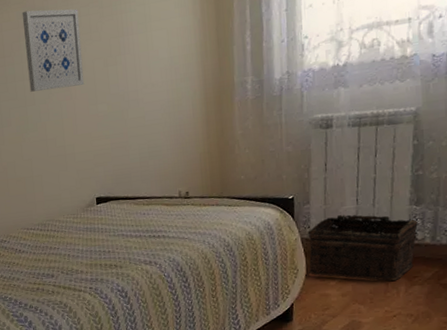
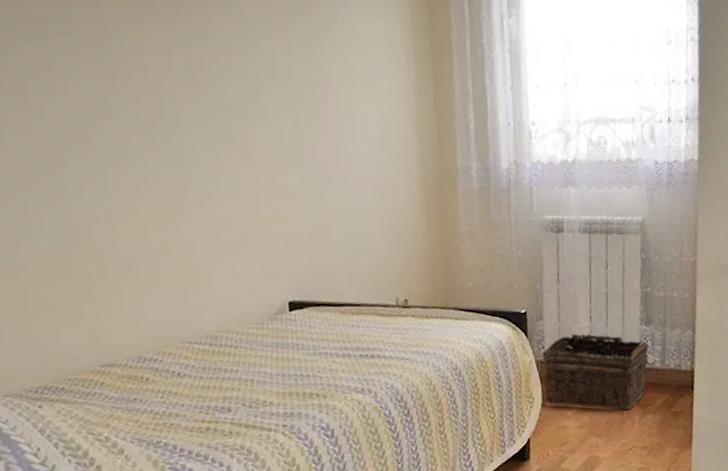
wall art: present [22,9,85,92] -> none [174,30,269,148]

